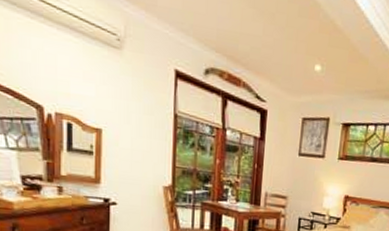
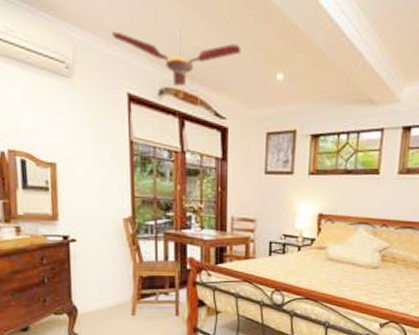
ceiling fan: none [163,10,284,68] -> present [112,28,242,87]

